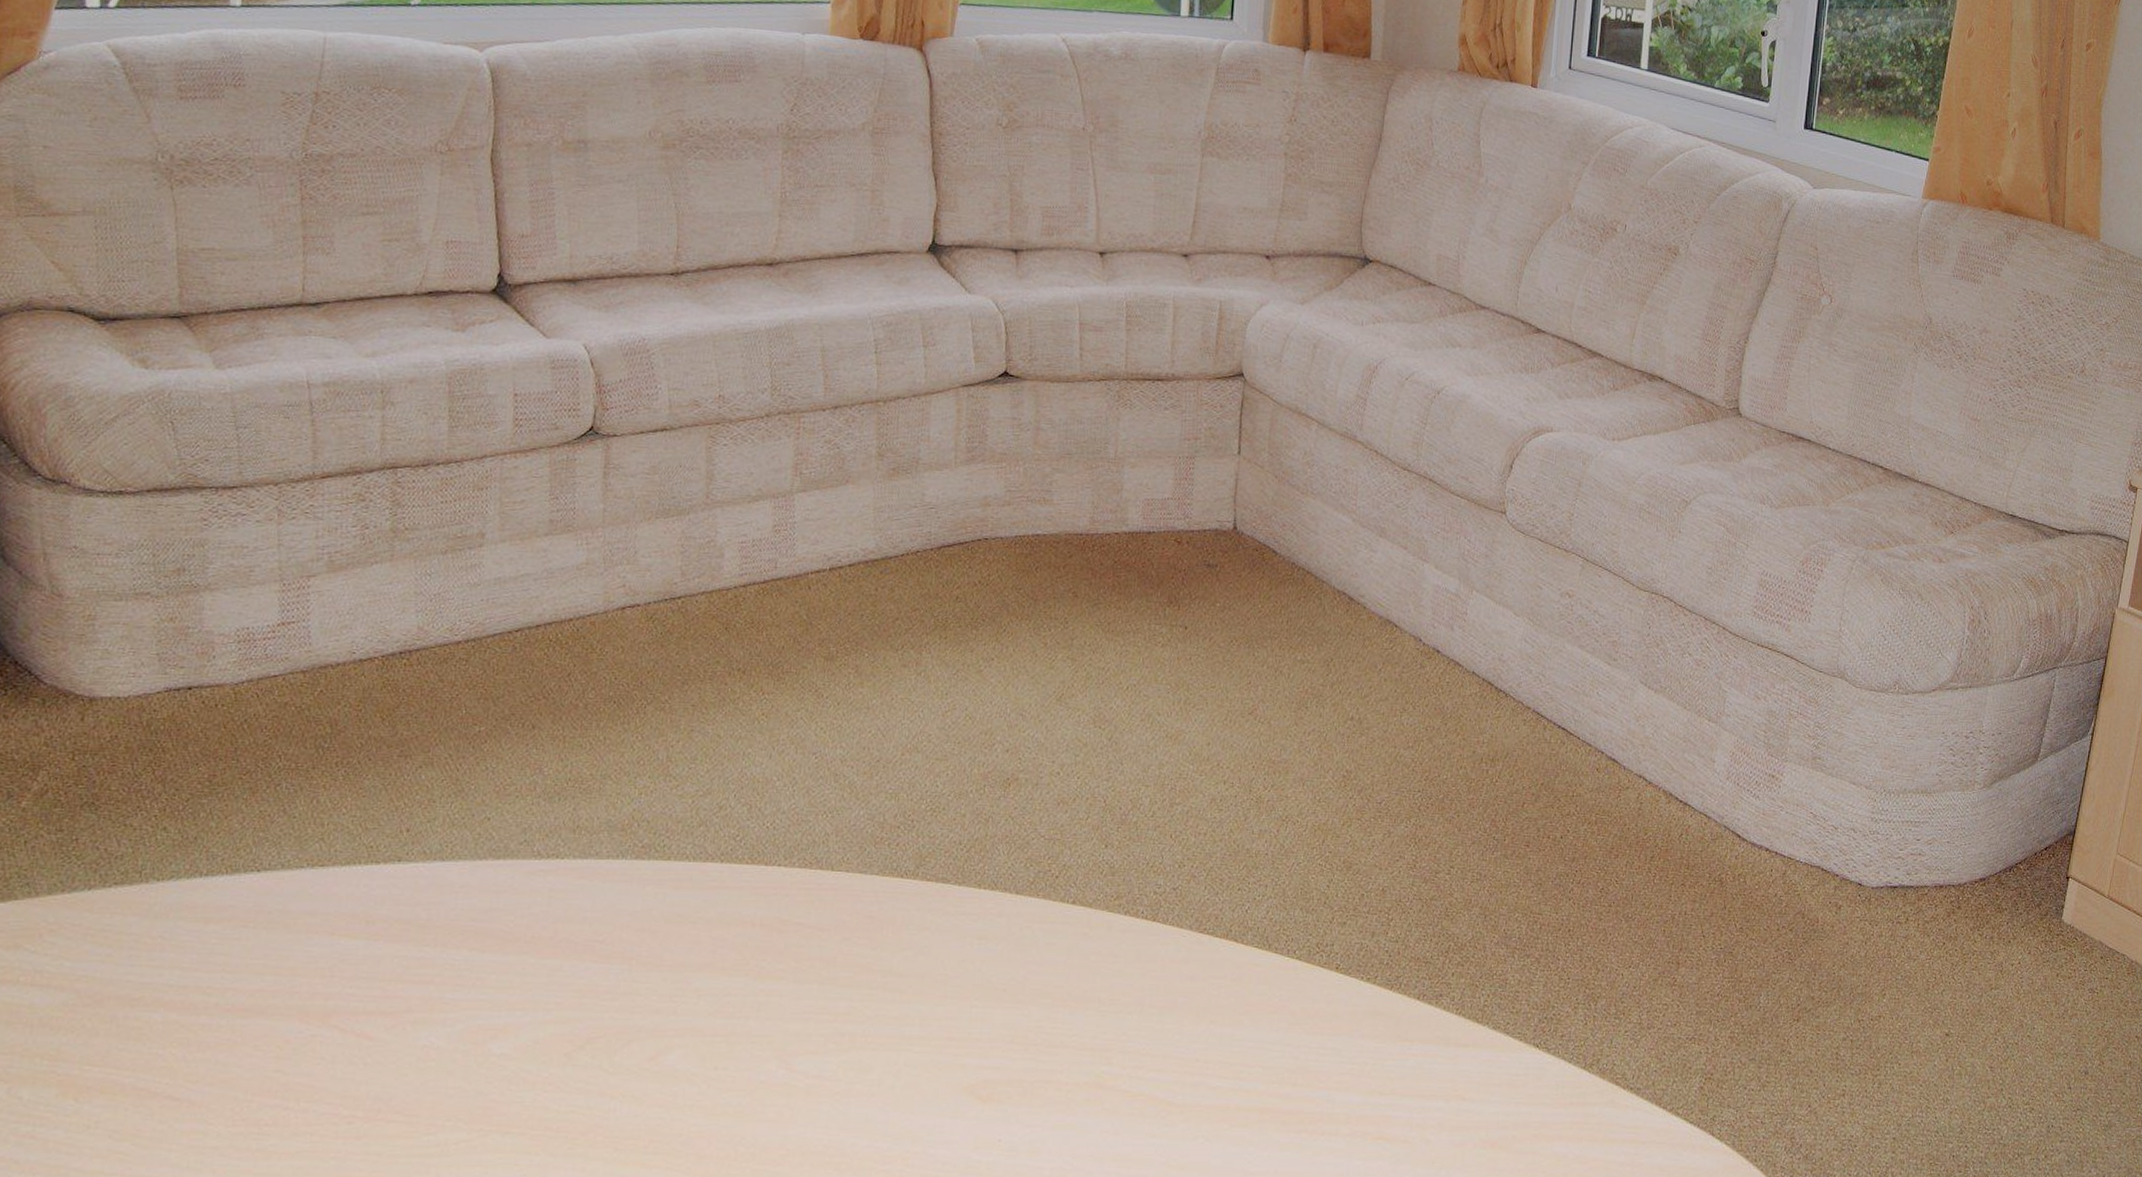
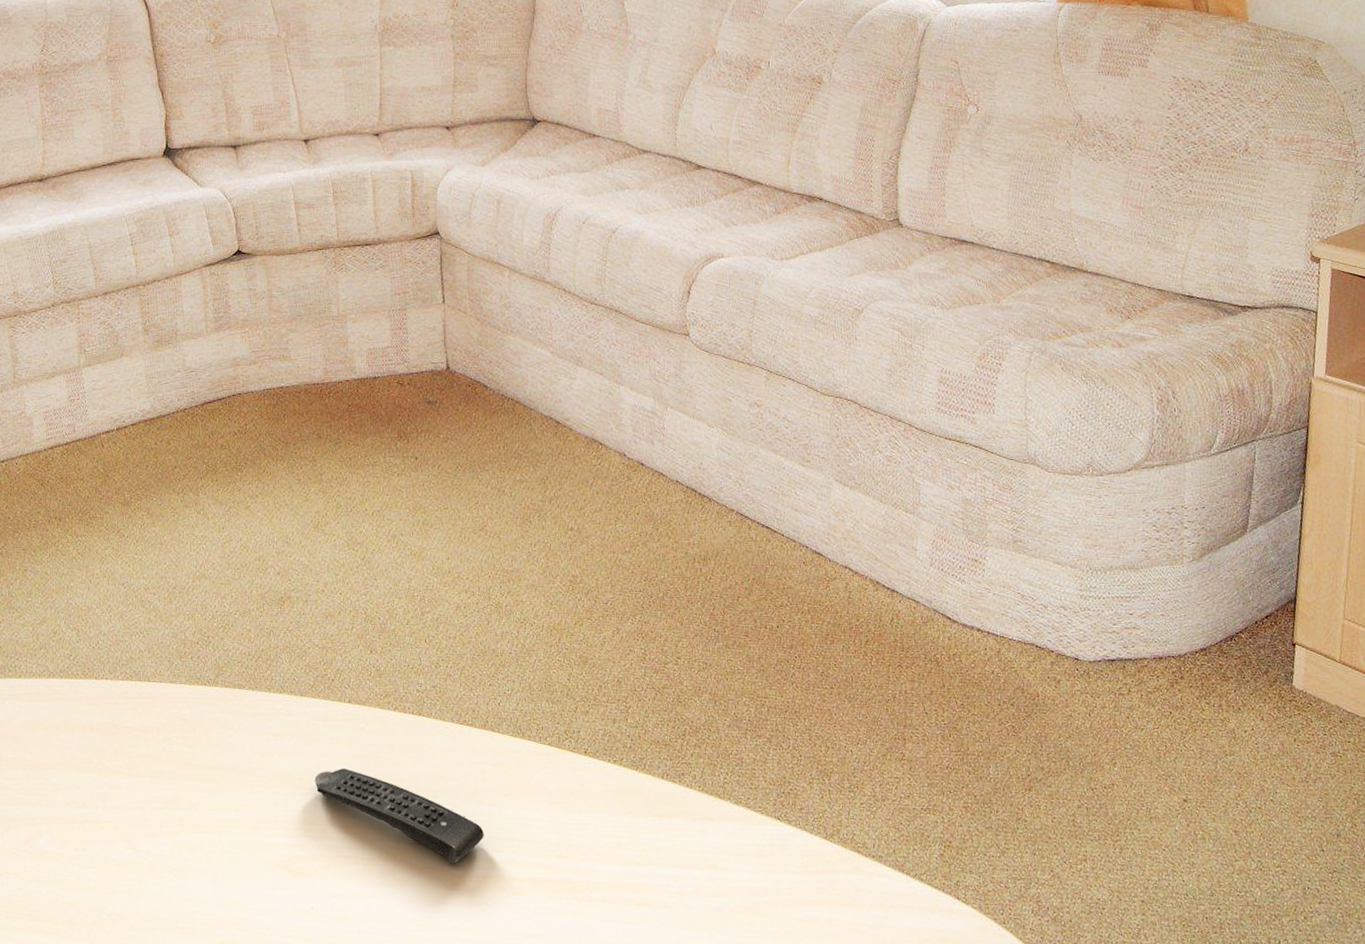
remote control: none [1020,979,1212,1091] -> present [314,768,484,864]

